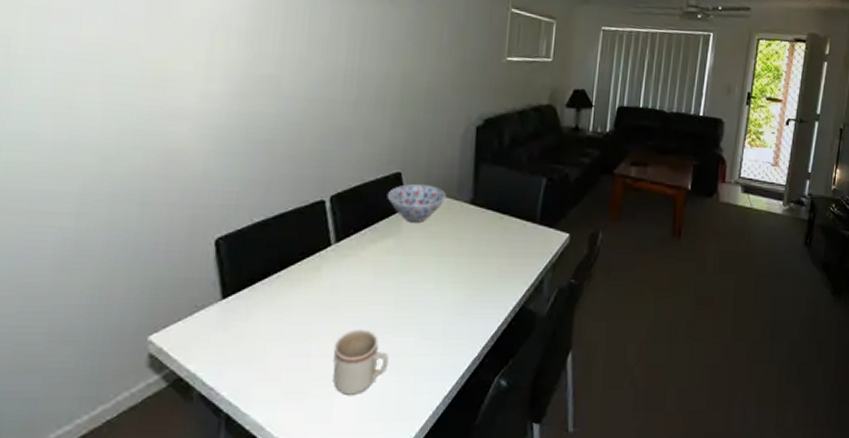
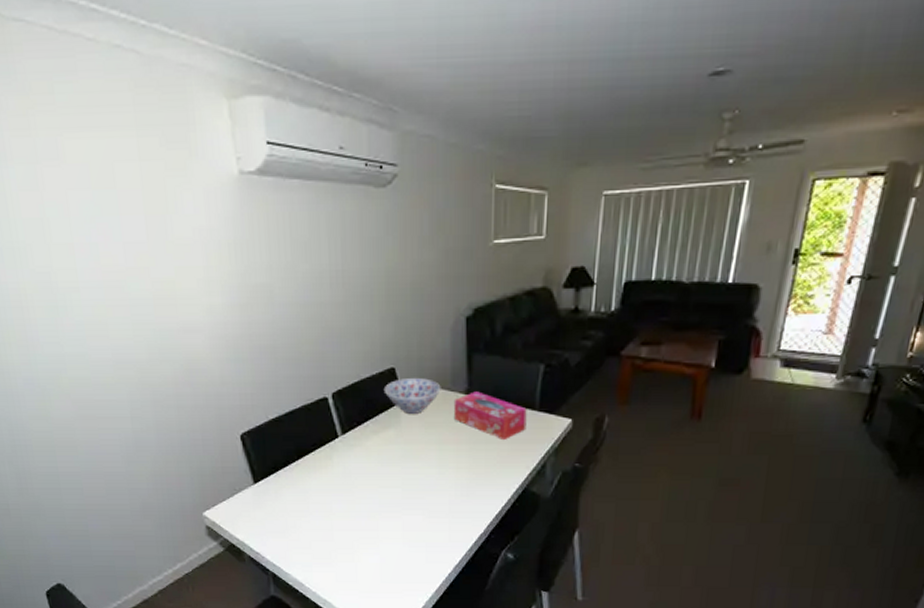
mug: present [333,330,389,395] -> none [352,509,401,562]
tissue box: none [457,201,528,254] -> present [453,391,527,441]

